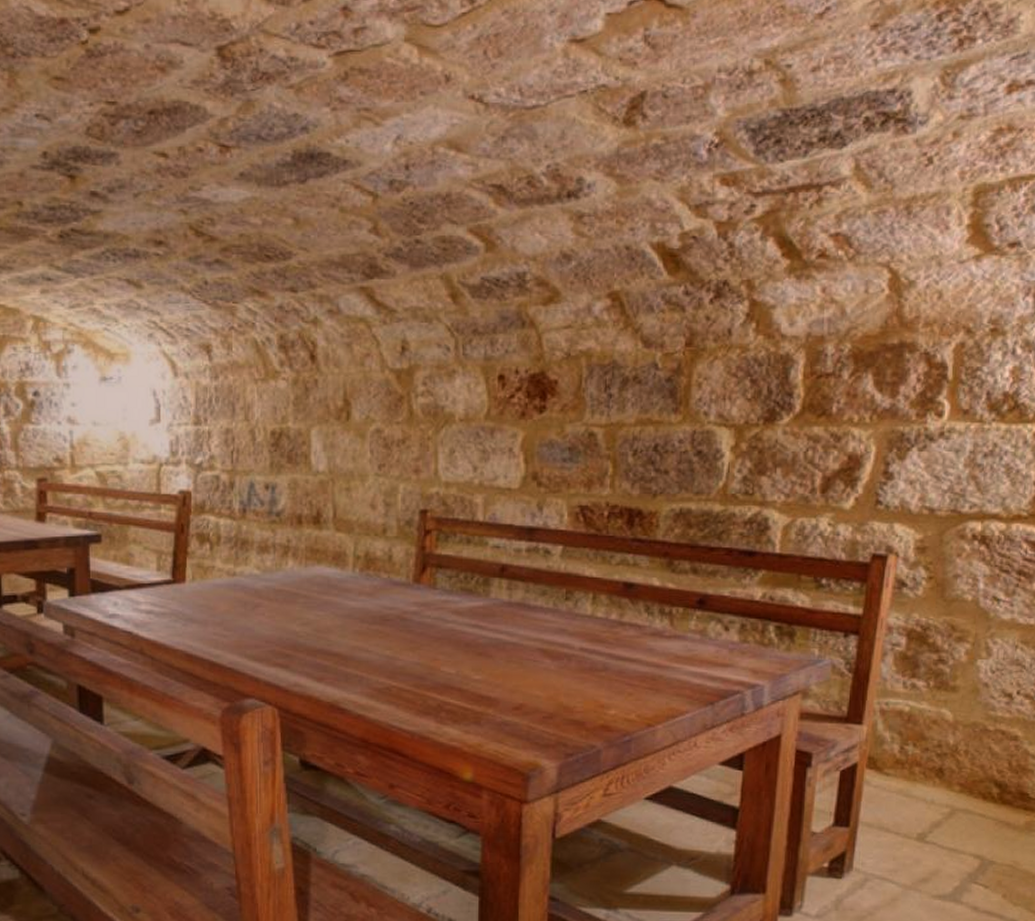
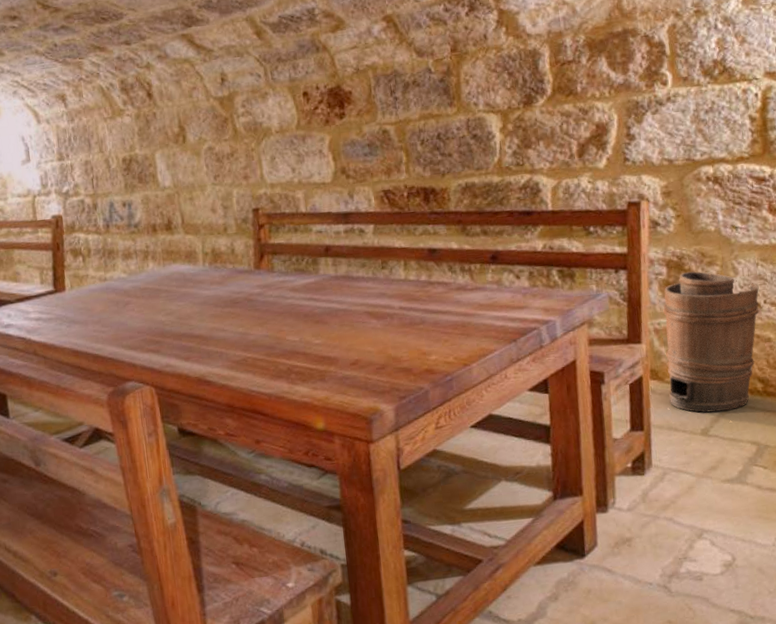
wooden barrel: none [886,647,1014,815] -> present [663,271,760,413]

